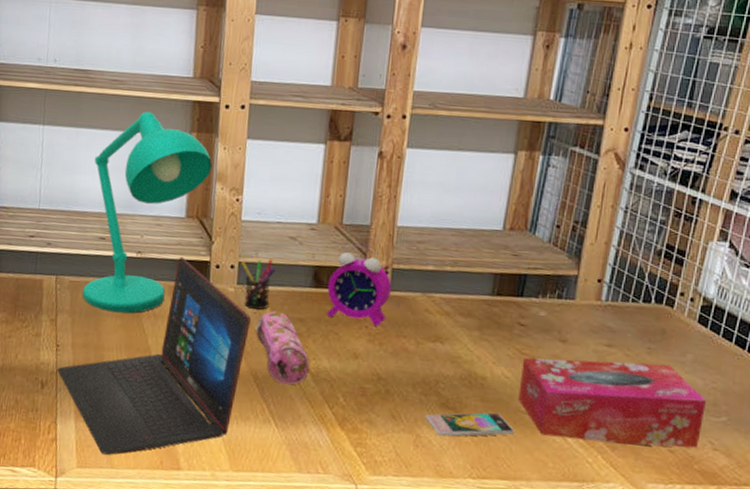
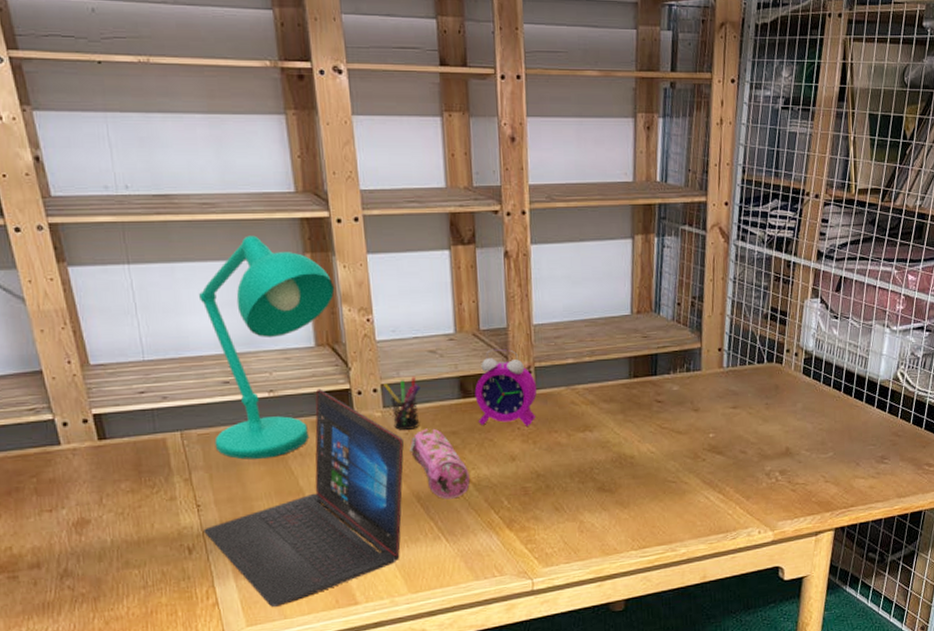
smartphone: present [425,412,514,437] -> none [585,486,665,518]
tissue box: present [518,357,707,448] -> none [663,415,817,499]

